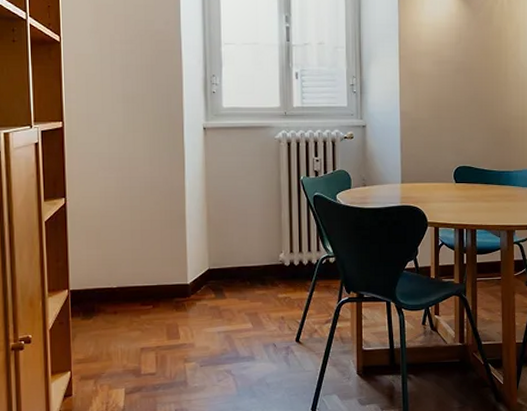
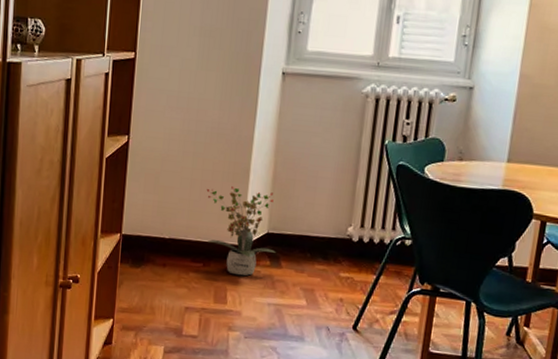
potted plant: none [147,232,219,311] -> present [206,187,276,276]

